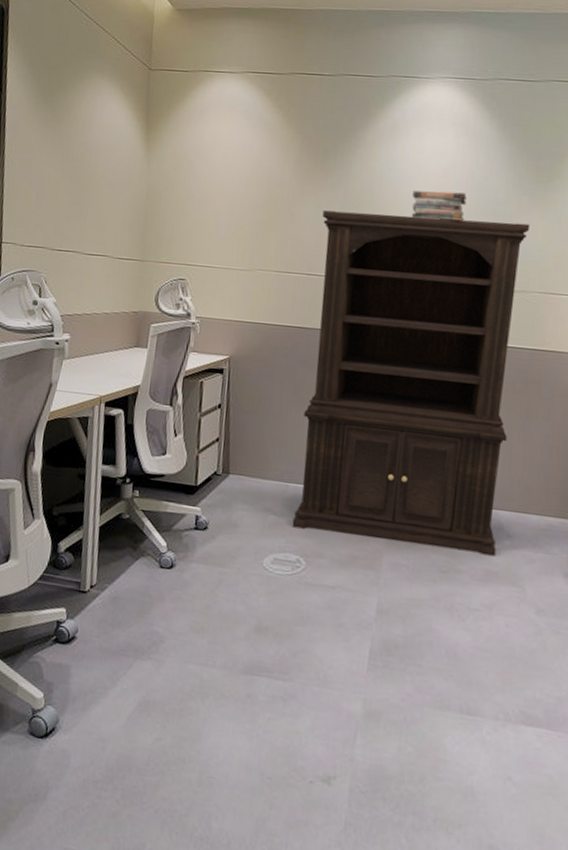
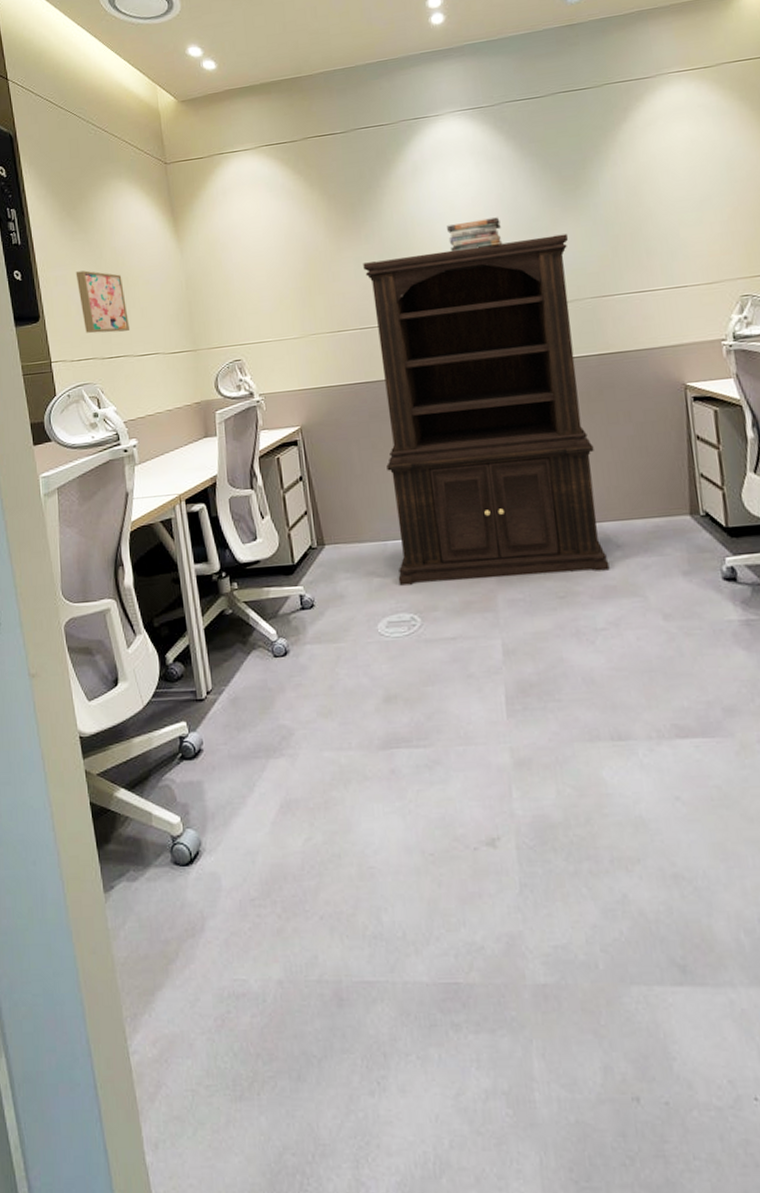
wall art: none [40,159,86,228] -> present [75,270,131,334]

